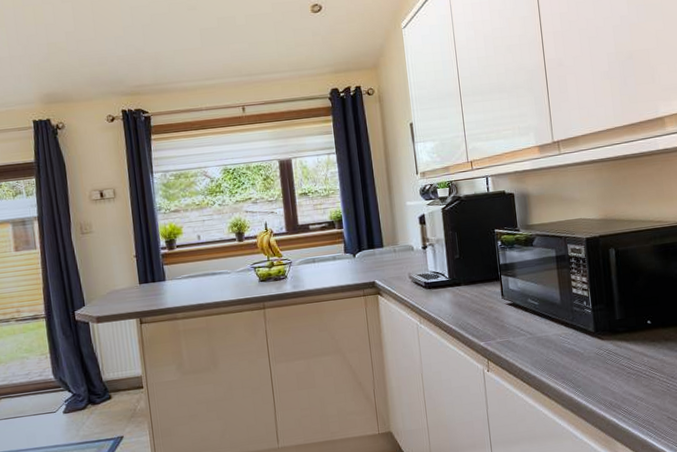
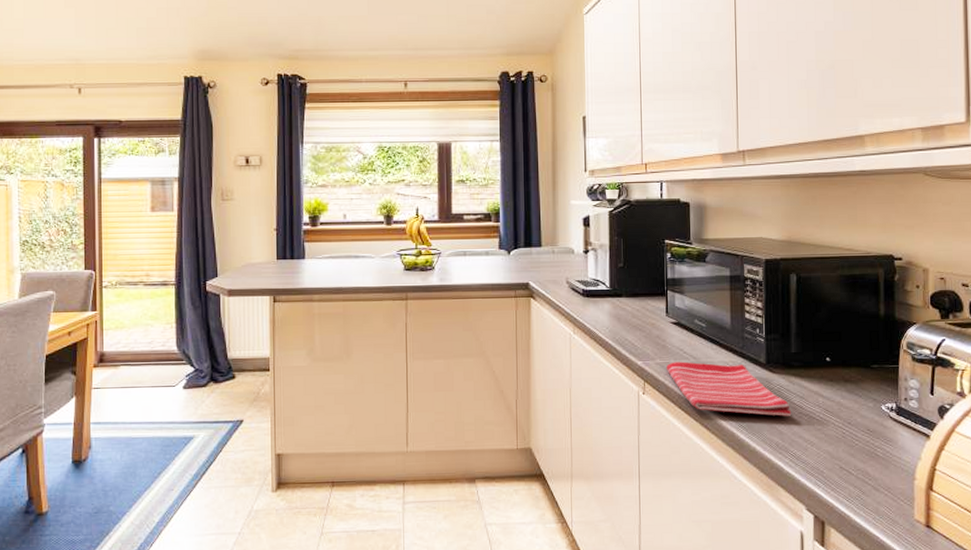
dish towel: none [506,335,621,381] -> present [667,361,792,416]

